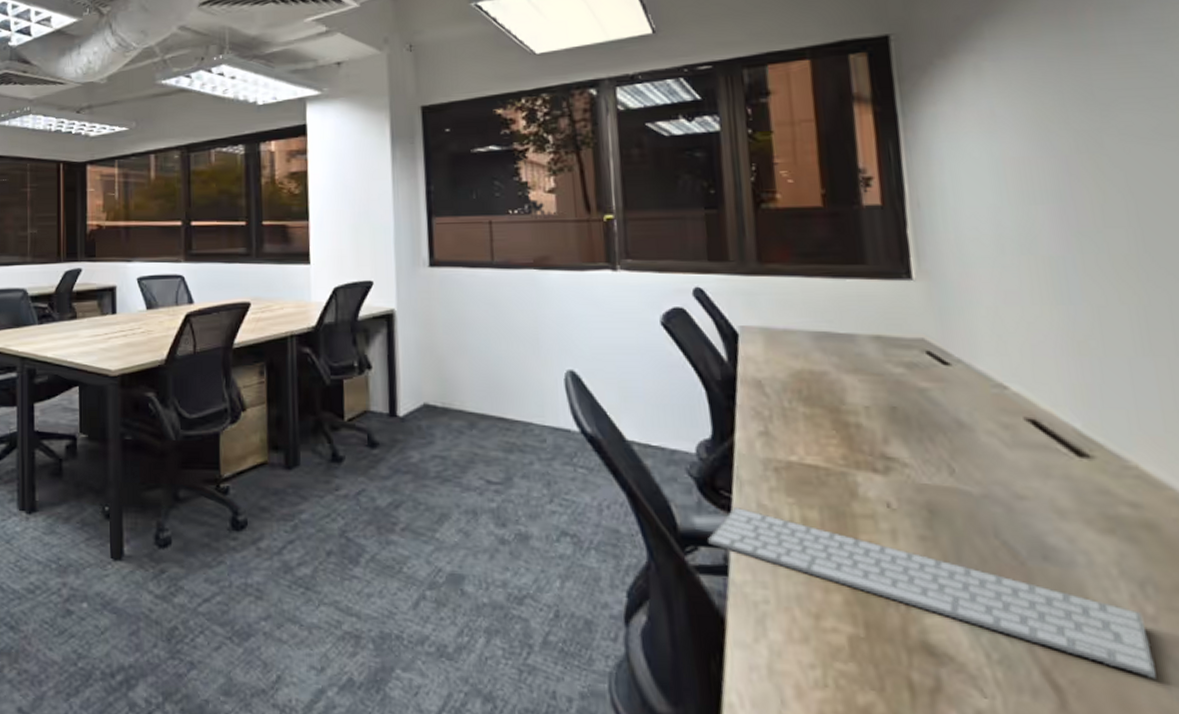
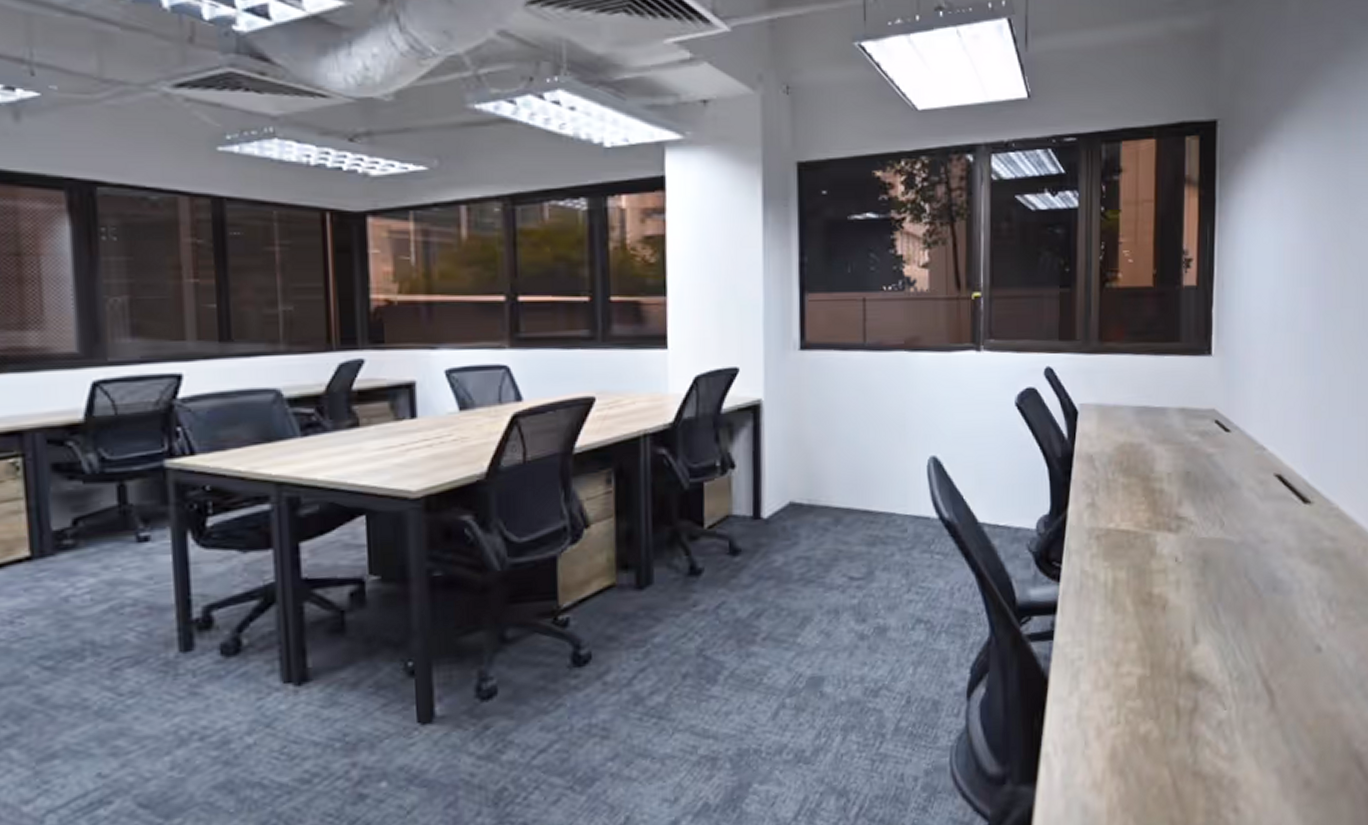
computer keyboard: present [708,508,1156,679] -> none [1040,576,1330,673]

